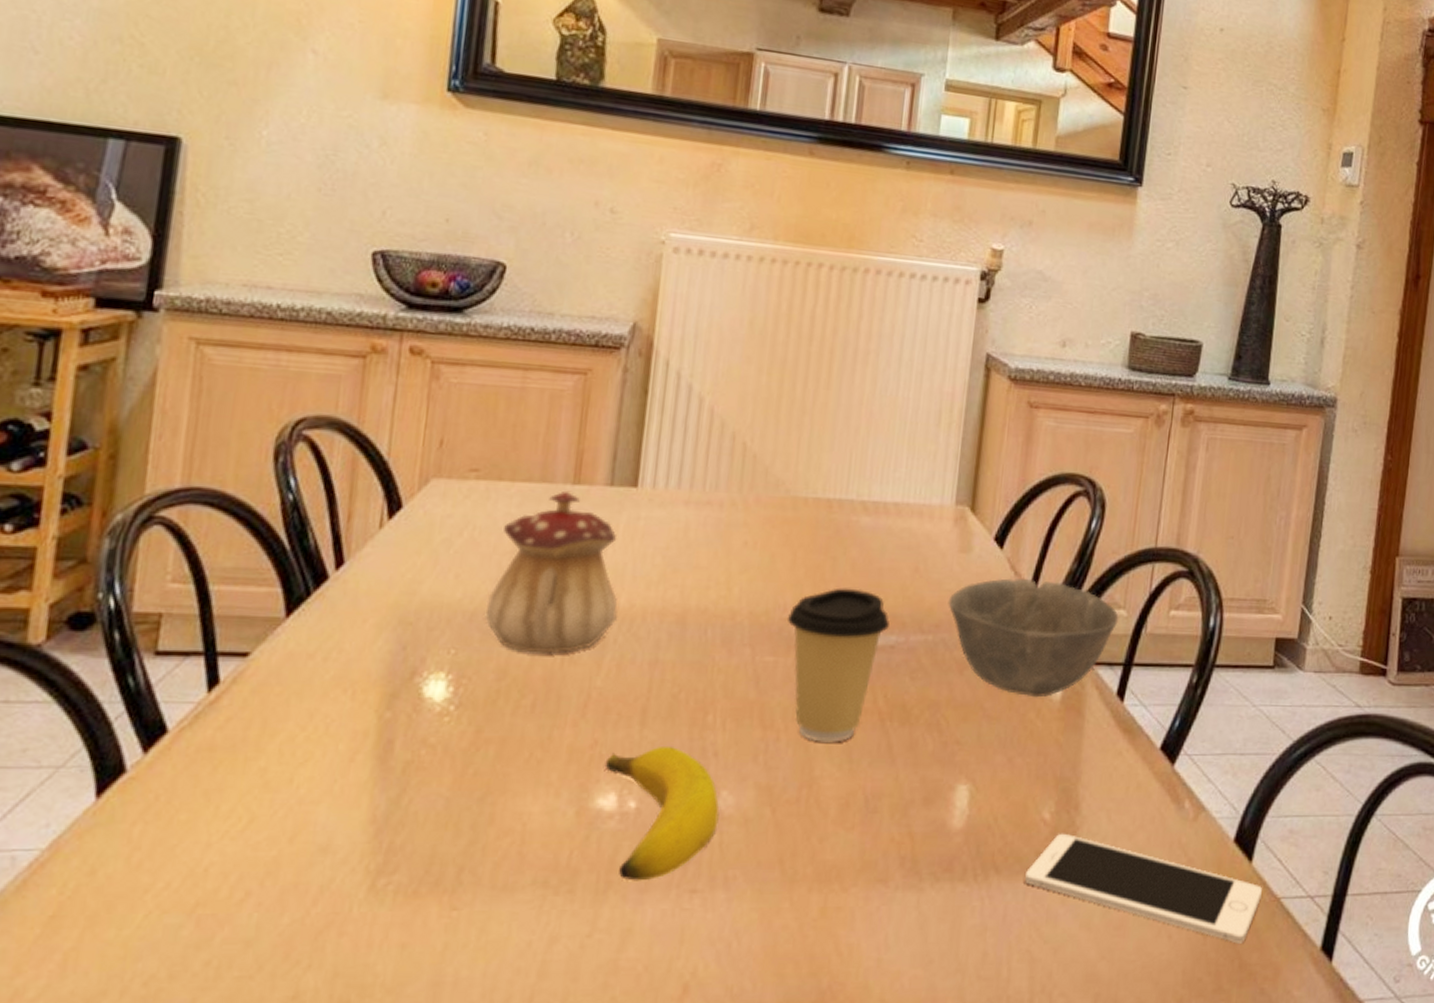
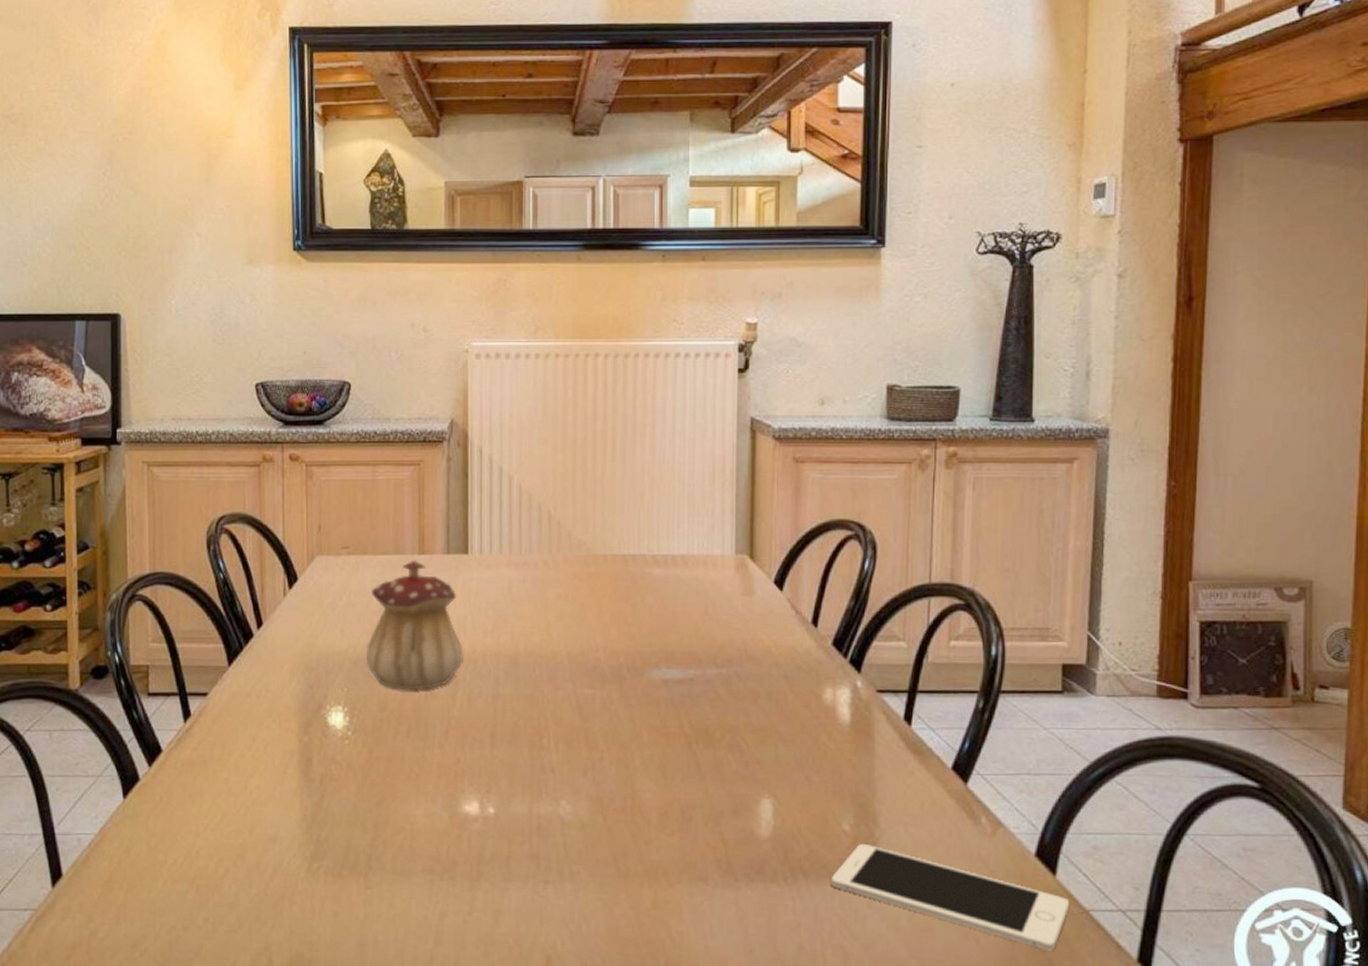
banana: present [604,747,720,881] -> none [467,764,561,872]
coffee cup: present [786,587,890,742] -> none [599,630,687,761]
bowl: present [948,578,1119,698] -> none [737,616,899,723]

